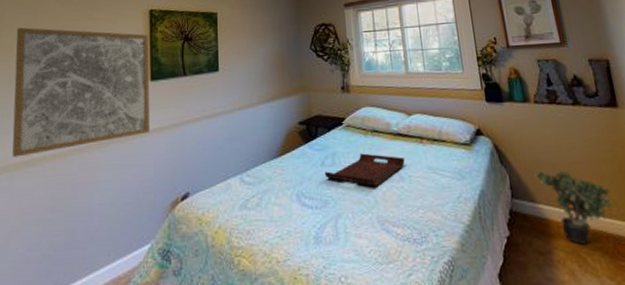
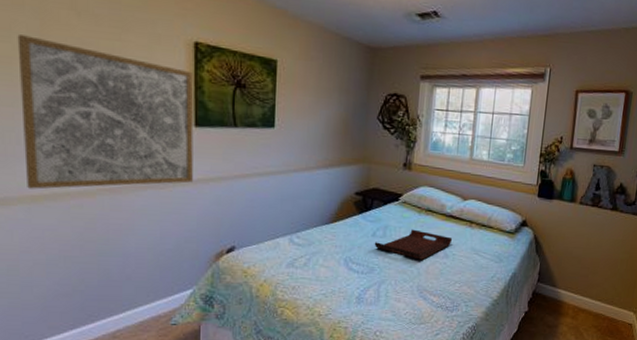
potted plant: present [534,170,612,245] -> none [561,261,618,323]

